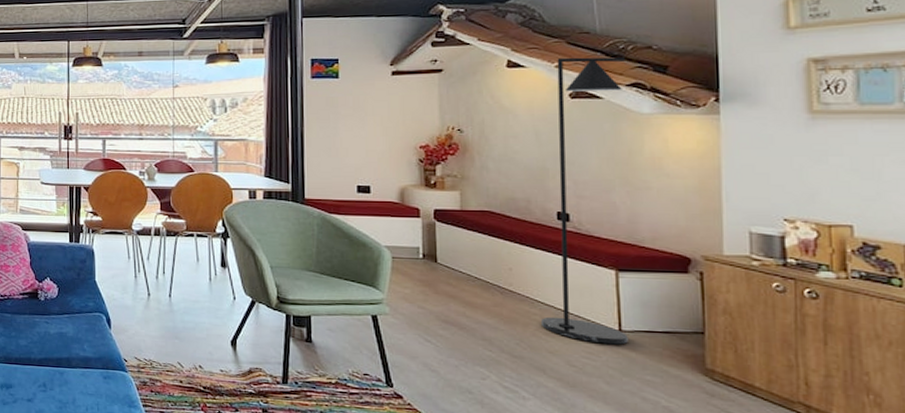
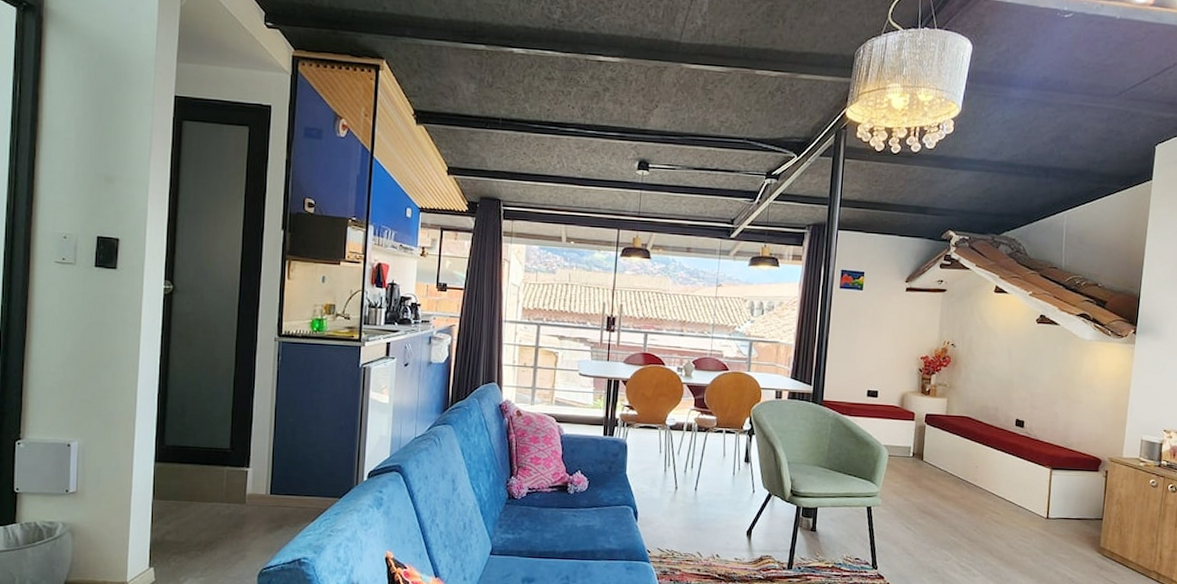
floor lamp: present [541,57,628,345] -> none [994,287,1079,530]

